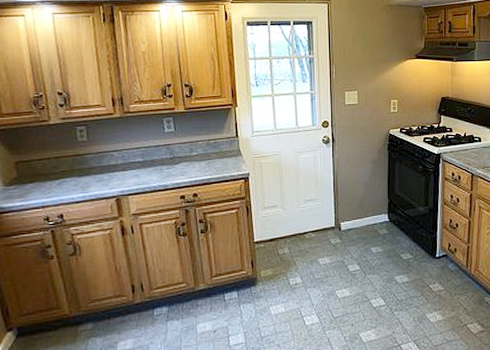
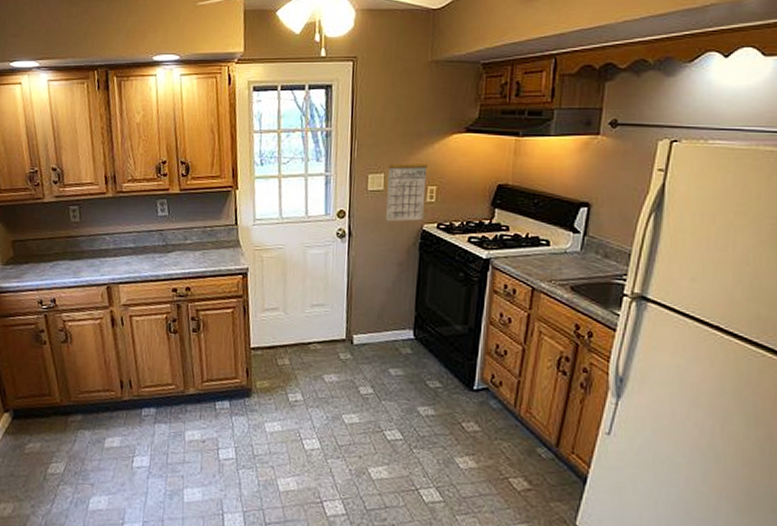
calendar: none [359,75,390,129] -> present [386,153,428,222]

